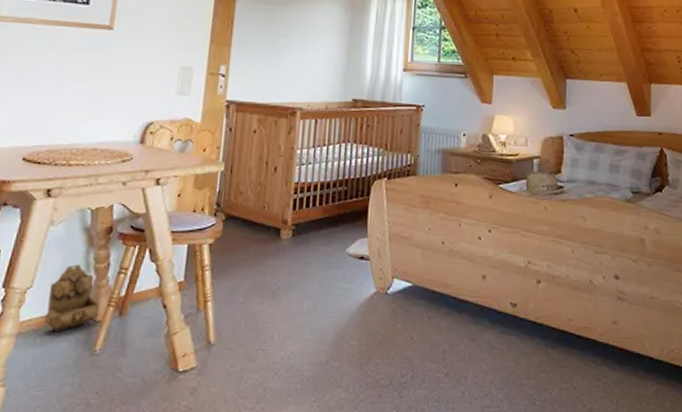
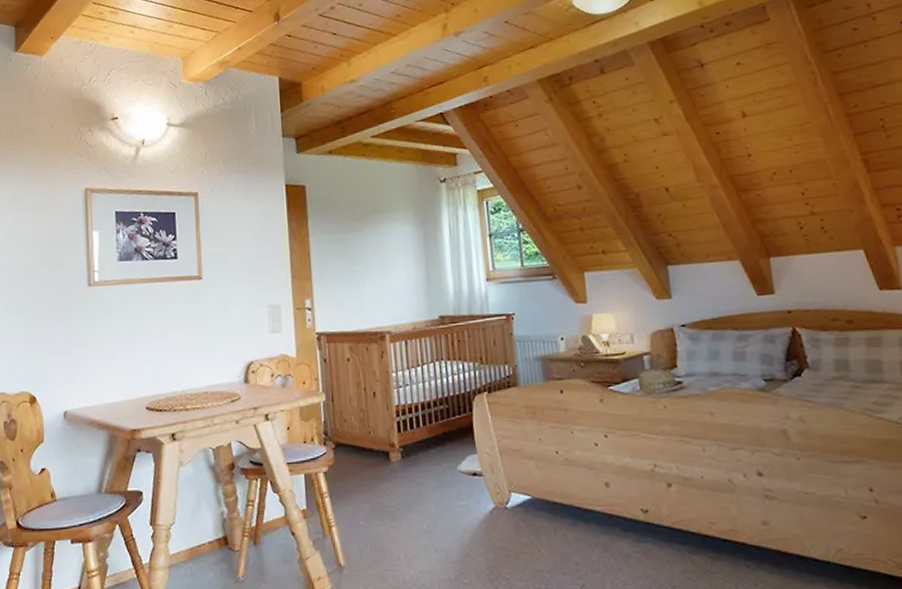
wall caddy: present [44,264,100,332] -> none [190,500,236,563]

